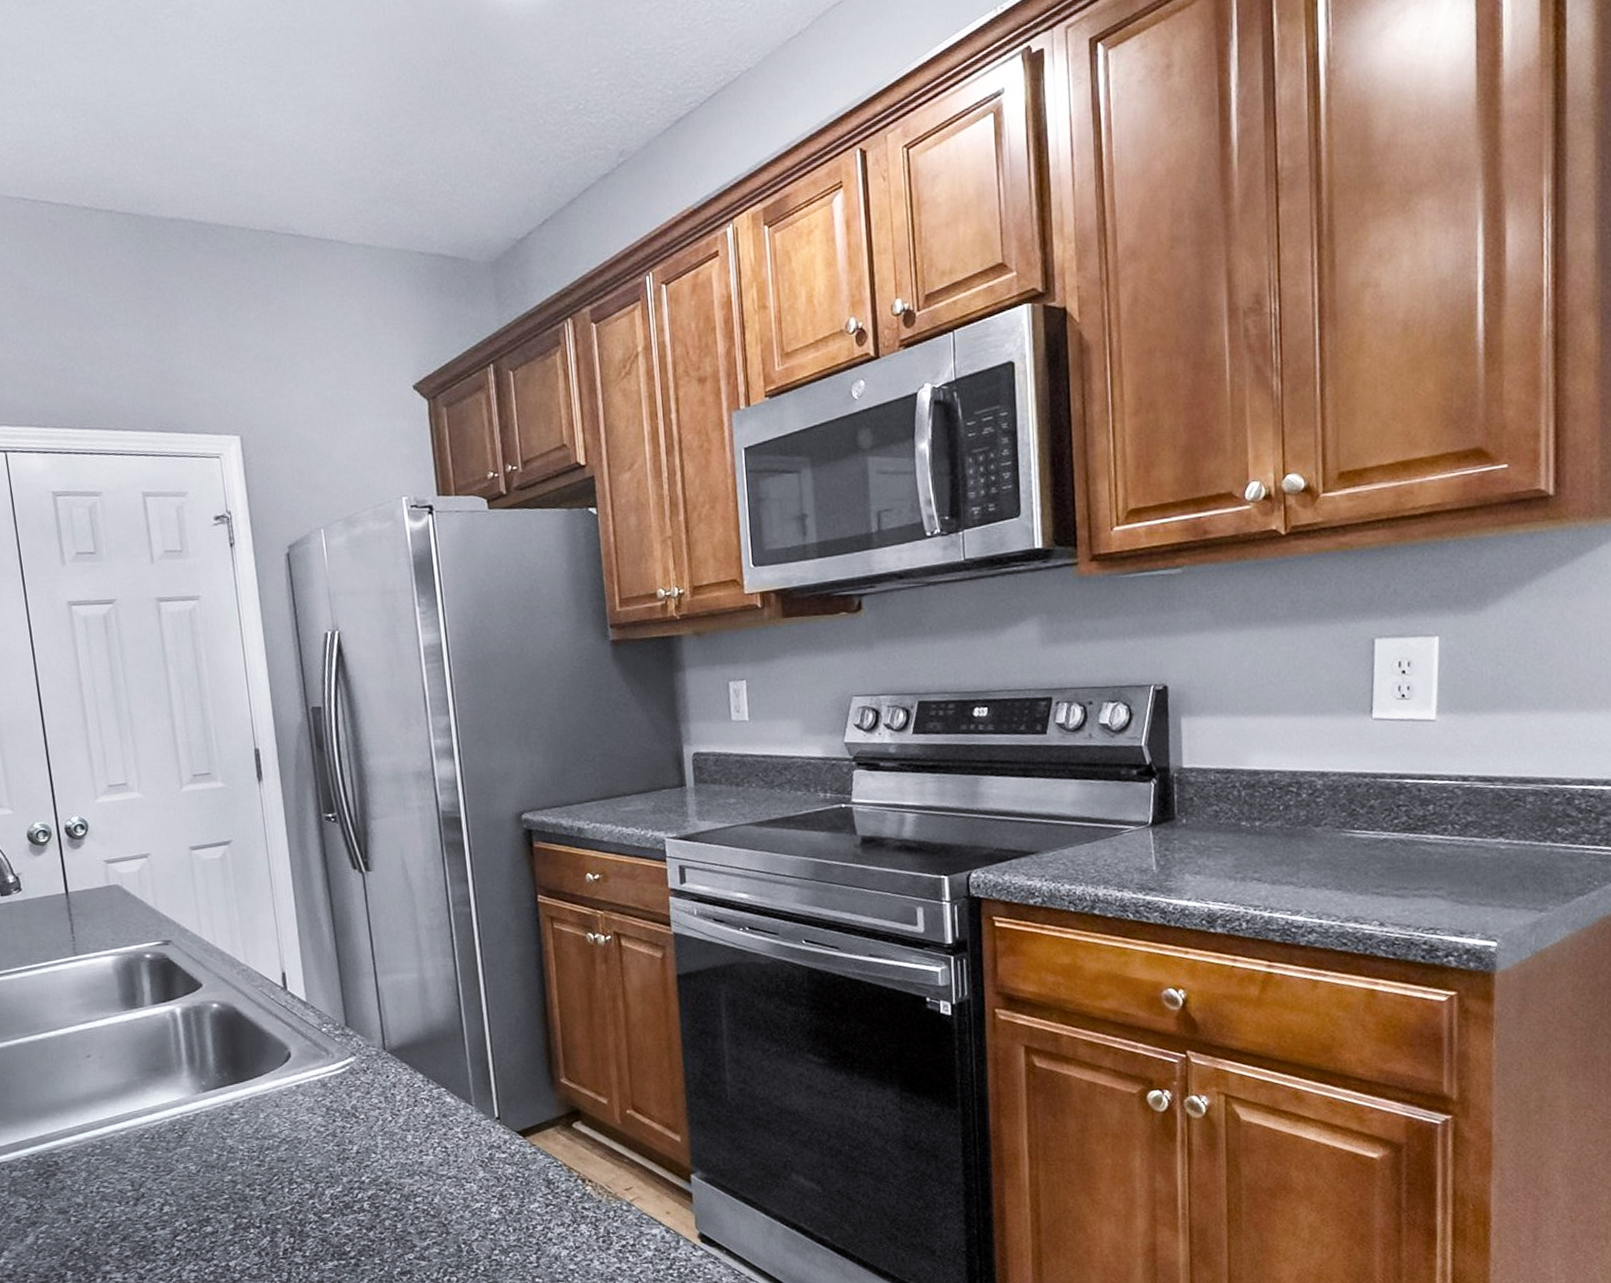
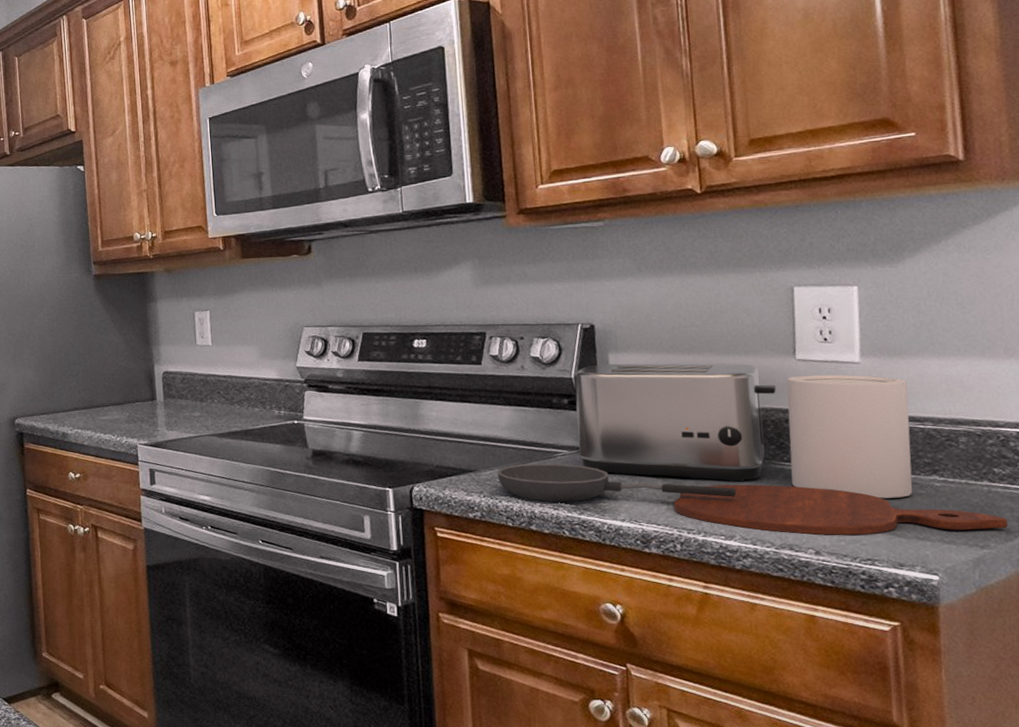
frying pan: none [1060,841,1305,883] -> present [497,463,736,502]
toaster: none [1143,724,1352,853] -> present [573,363,777,482]
cutting board: none [1241,854,1566,906] -> present [673,484,1008,536]
pen holder: none [1360,733,1481,865] -> present [786,374,913,499]

